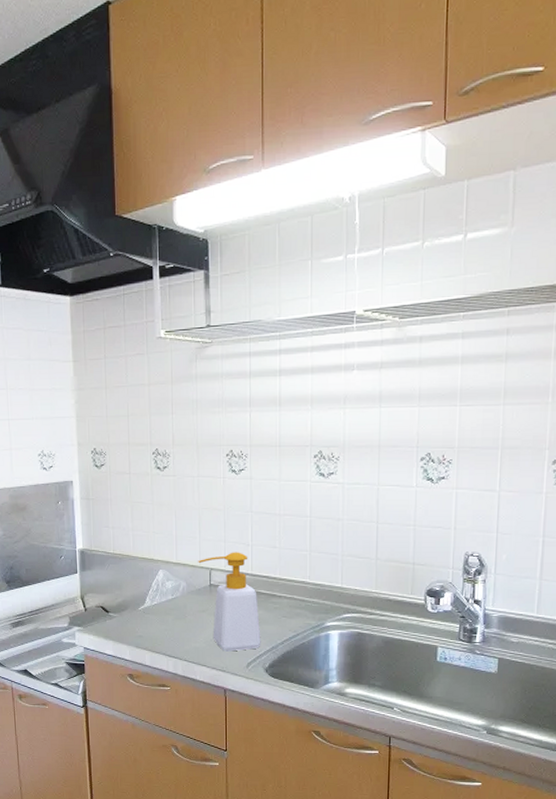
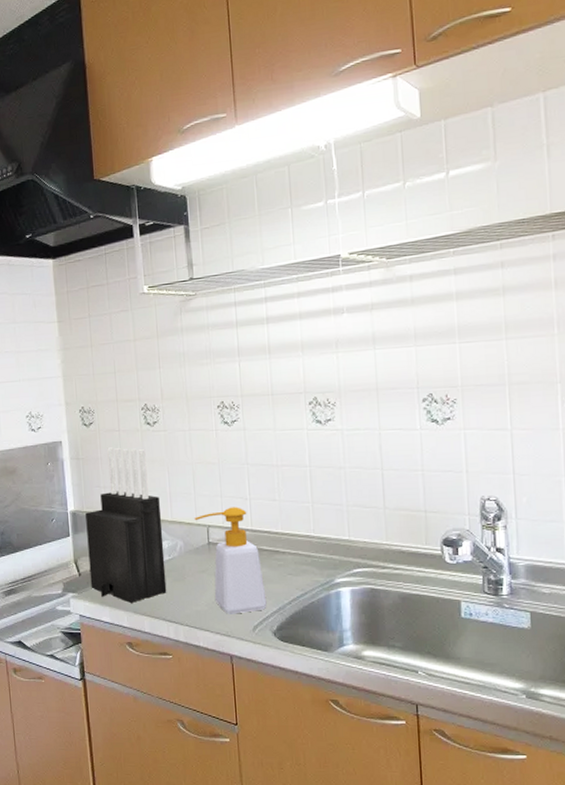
knife block: none [93,489,168,638] -> present [85,447,167,603]

